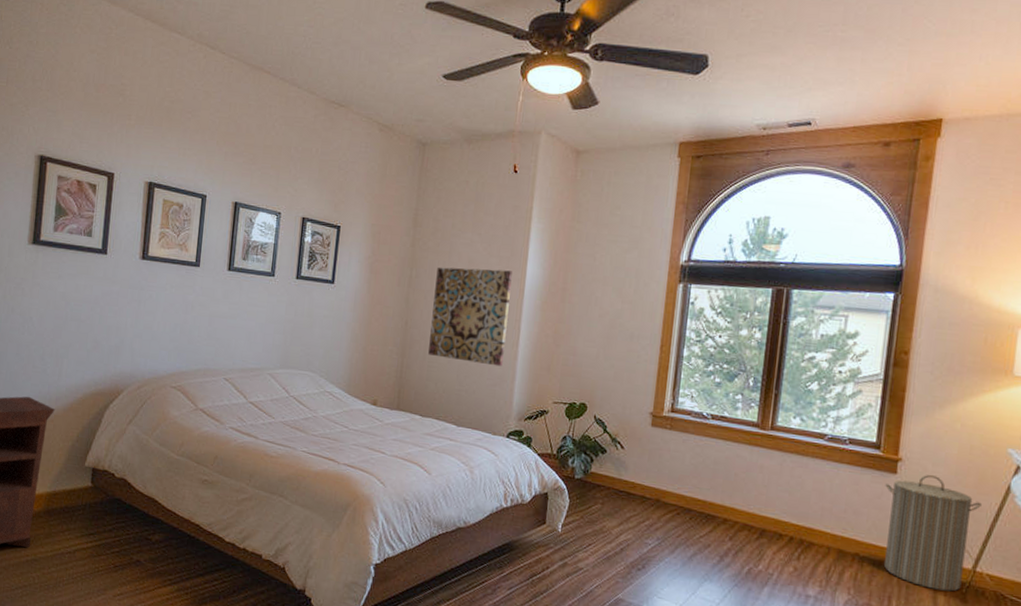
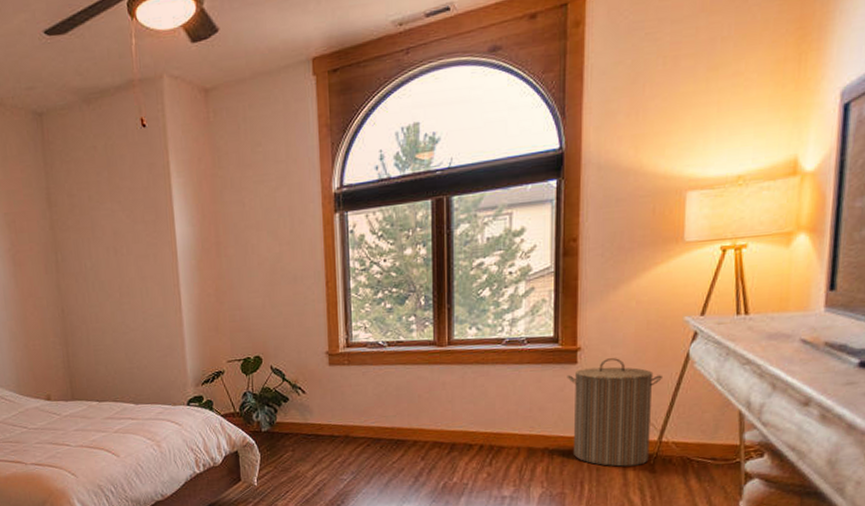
wall art: present [428,267,512,367] -> none [82,234,169,339]

